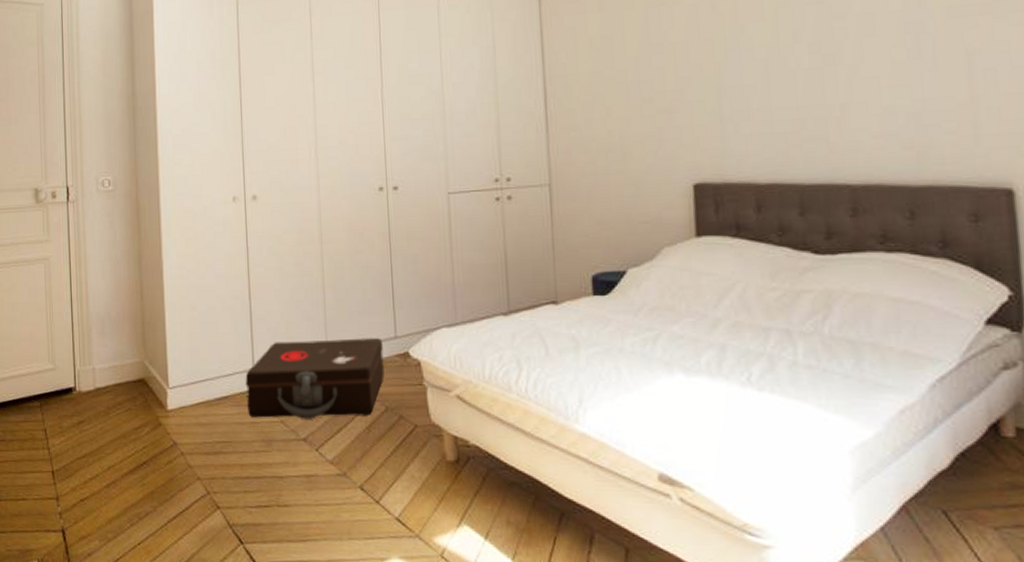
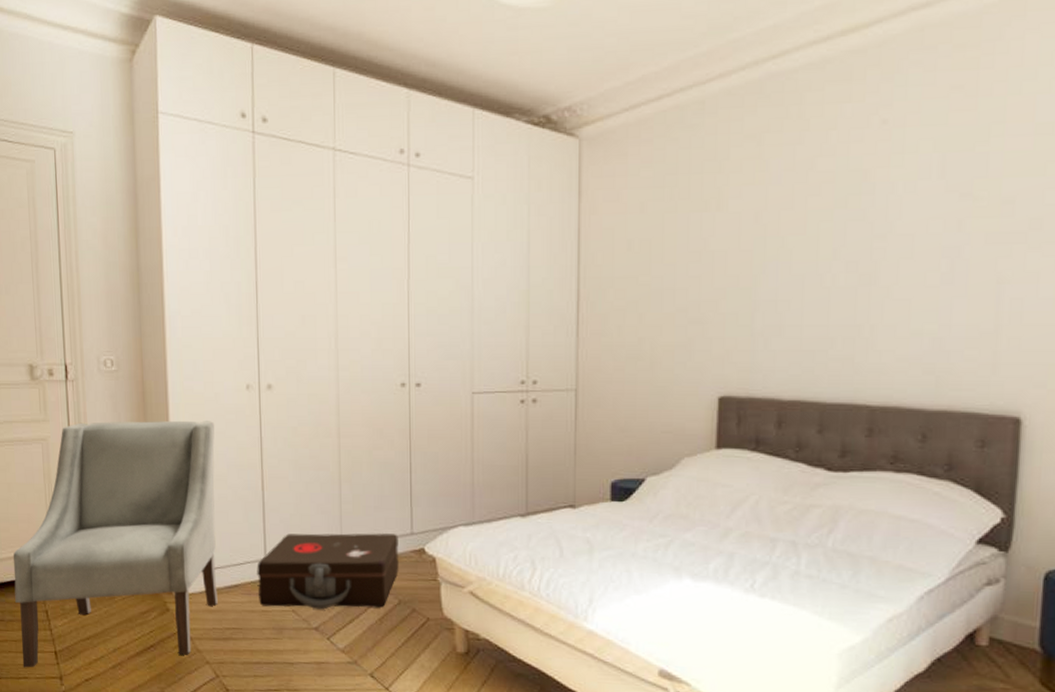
chair: none [15,233,208,489] -> present [13,420,218,668]

